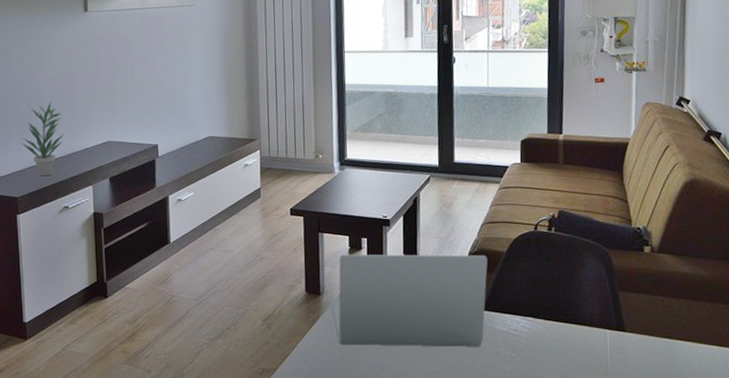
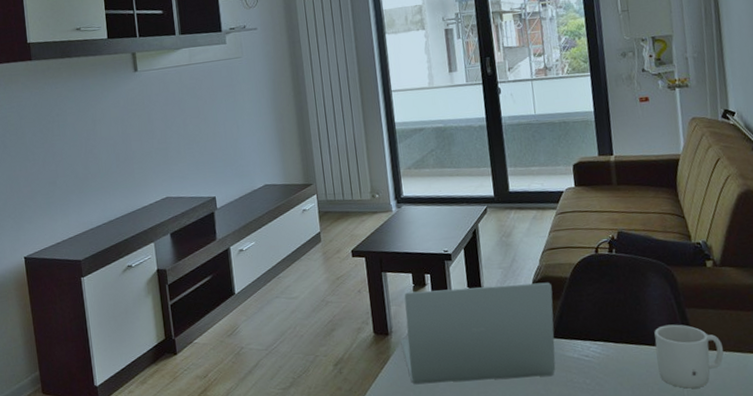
potted plant: present [21,102,64,177] -> none [81,163,123,238]
mug: none [584,306,652,370] -> present [654,324,724,389]

